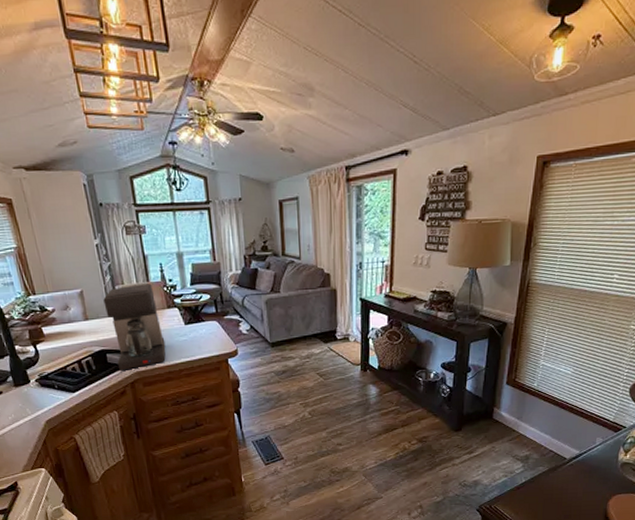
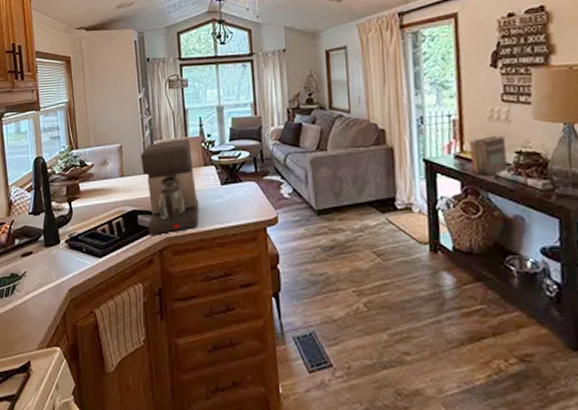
books: none [397,277,424,311] -> present [469,134,508,176]

